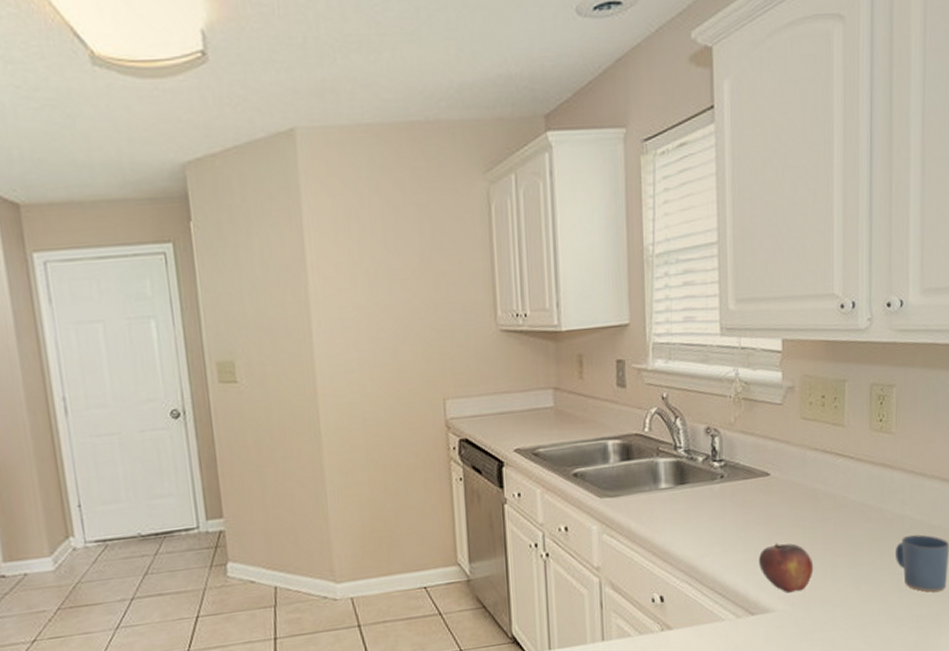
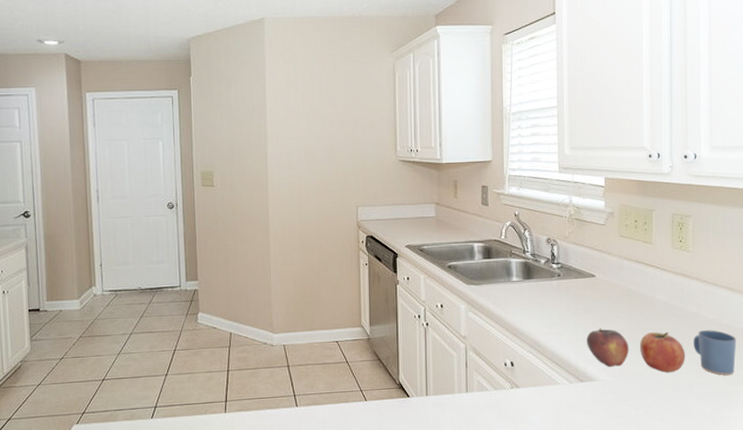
fruit: none [826,541,885,594] -> present [639,331,685,372]

